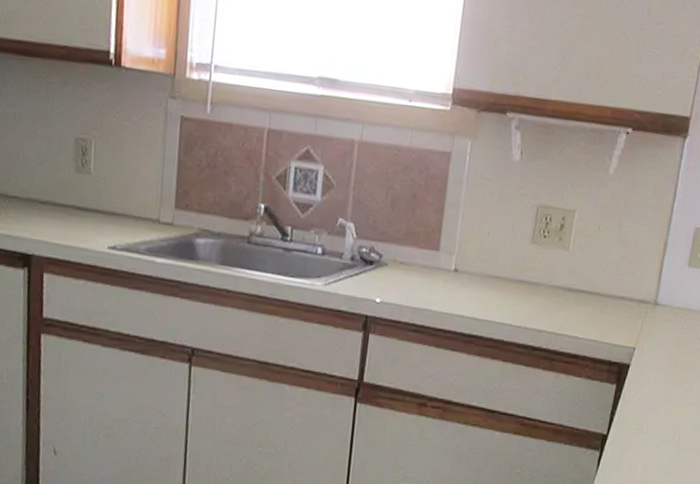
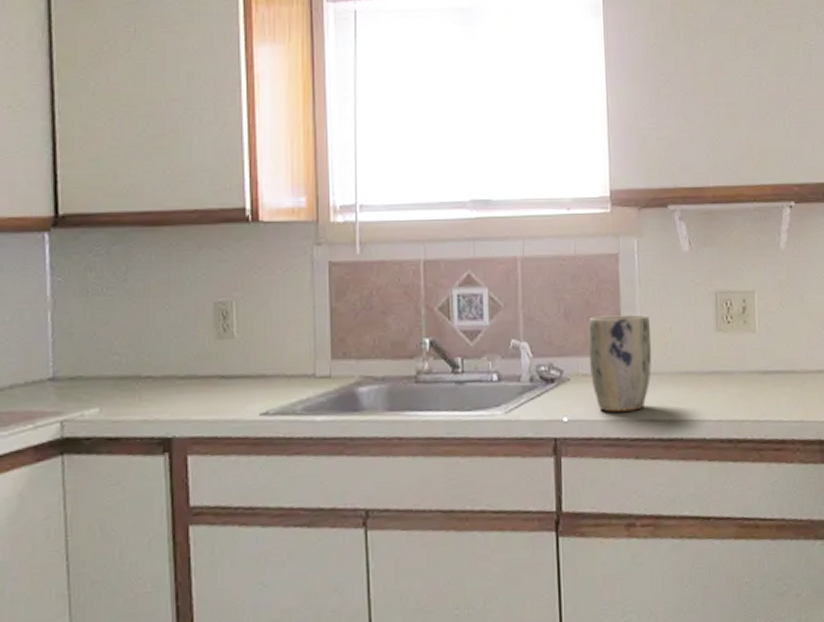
plant pot: none [407,210,471,304] -> present [588,314,652,412]

